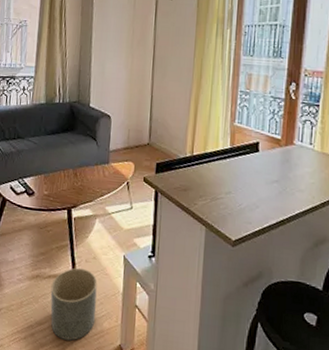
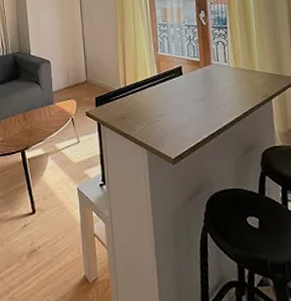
planter: present [50,267,98,341] -> none [14,206,59,279]

